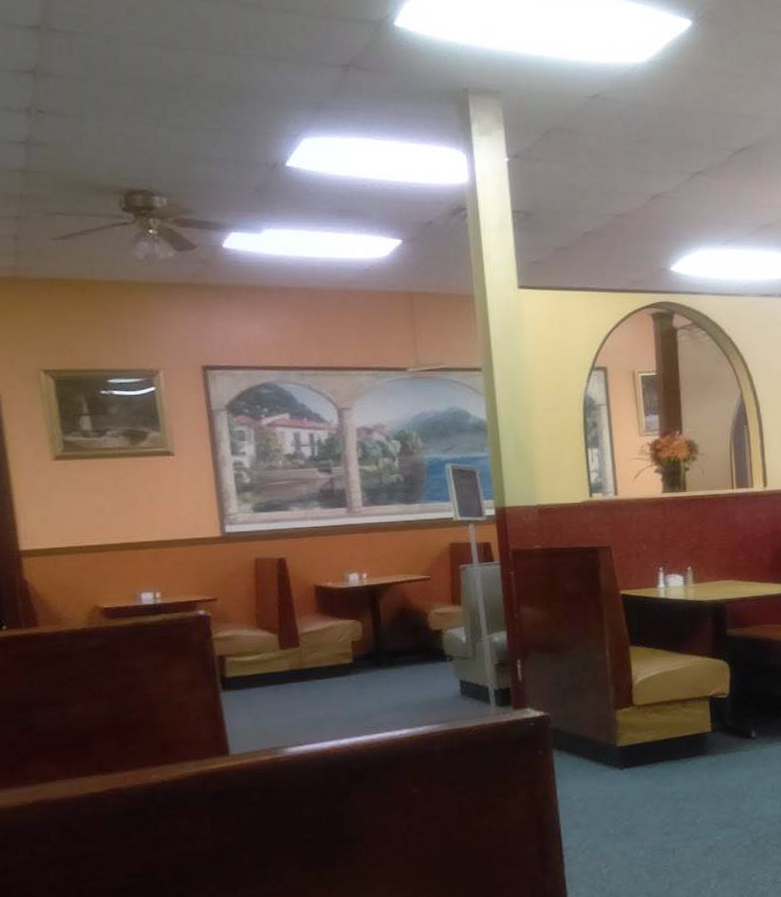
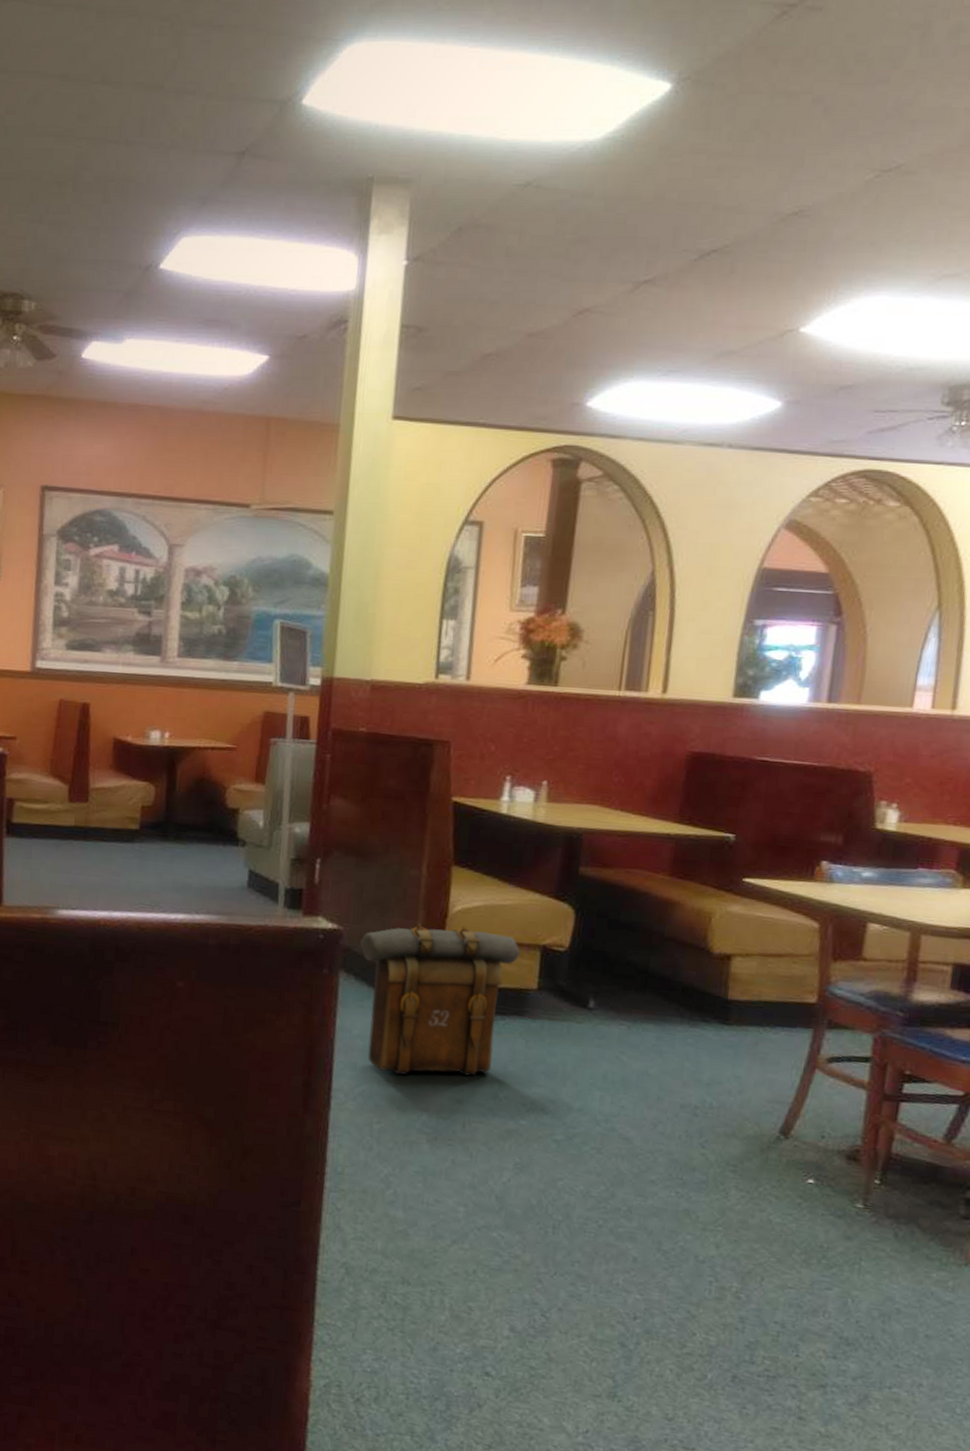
backpack: none [565,692,694,825] -> present [359,923,521,1077]

